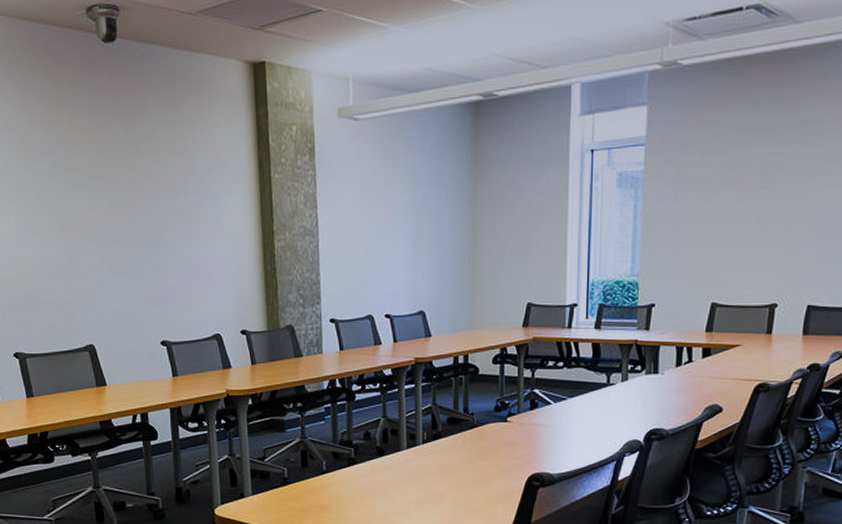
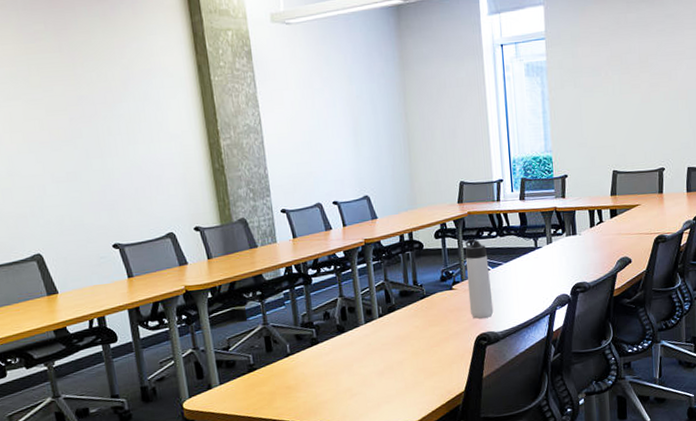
thermos bottle: none [524,368,552,457] -> present [465,239,494,319]

